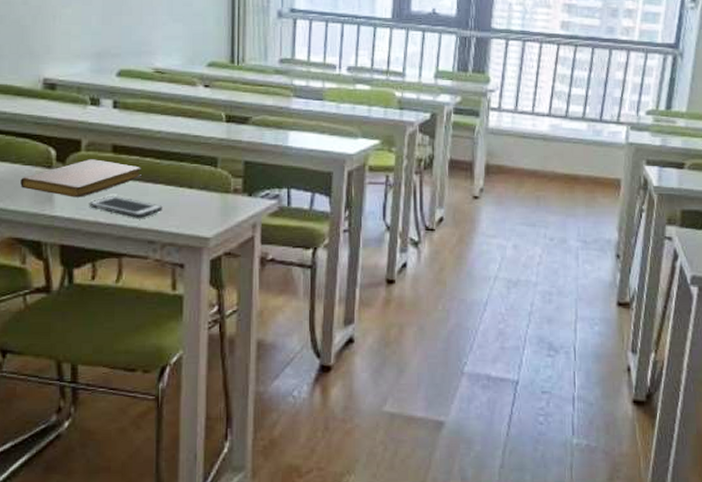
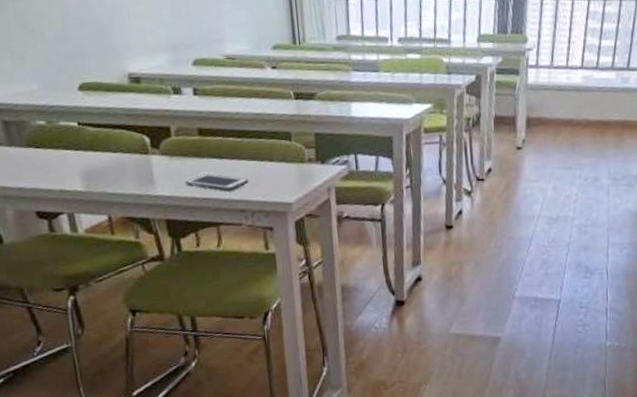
notebook: present [20,159,143,198] -> none [123,143,228,178]

